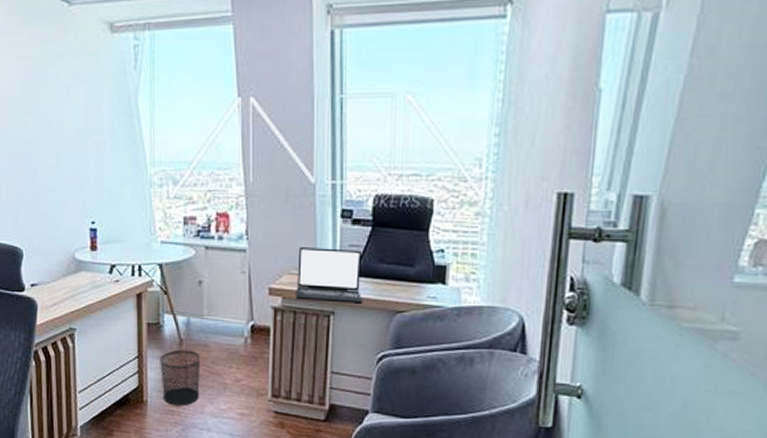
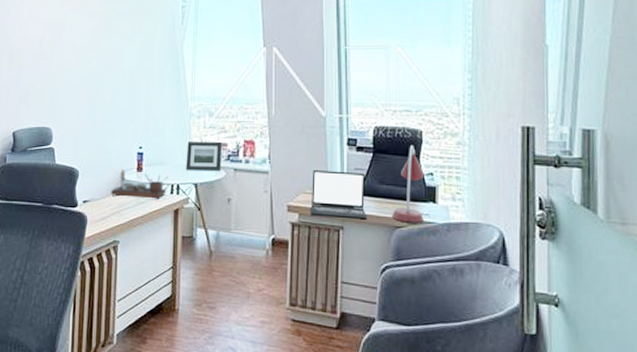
desk organizer: none [62,247,128,282] -> present [111,168,169,199]
picture frame: none [147,214,191,250] -> present [186,141,223,172]
waste bin: present [160,349,201,406] -> none [191,261,228,314]
desk lamp: none [392,216,434,309] -> present [392,144,424,224]

